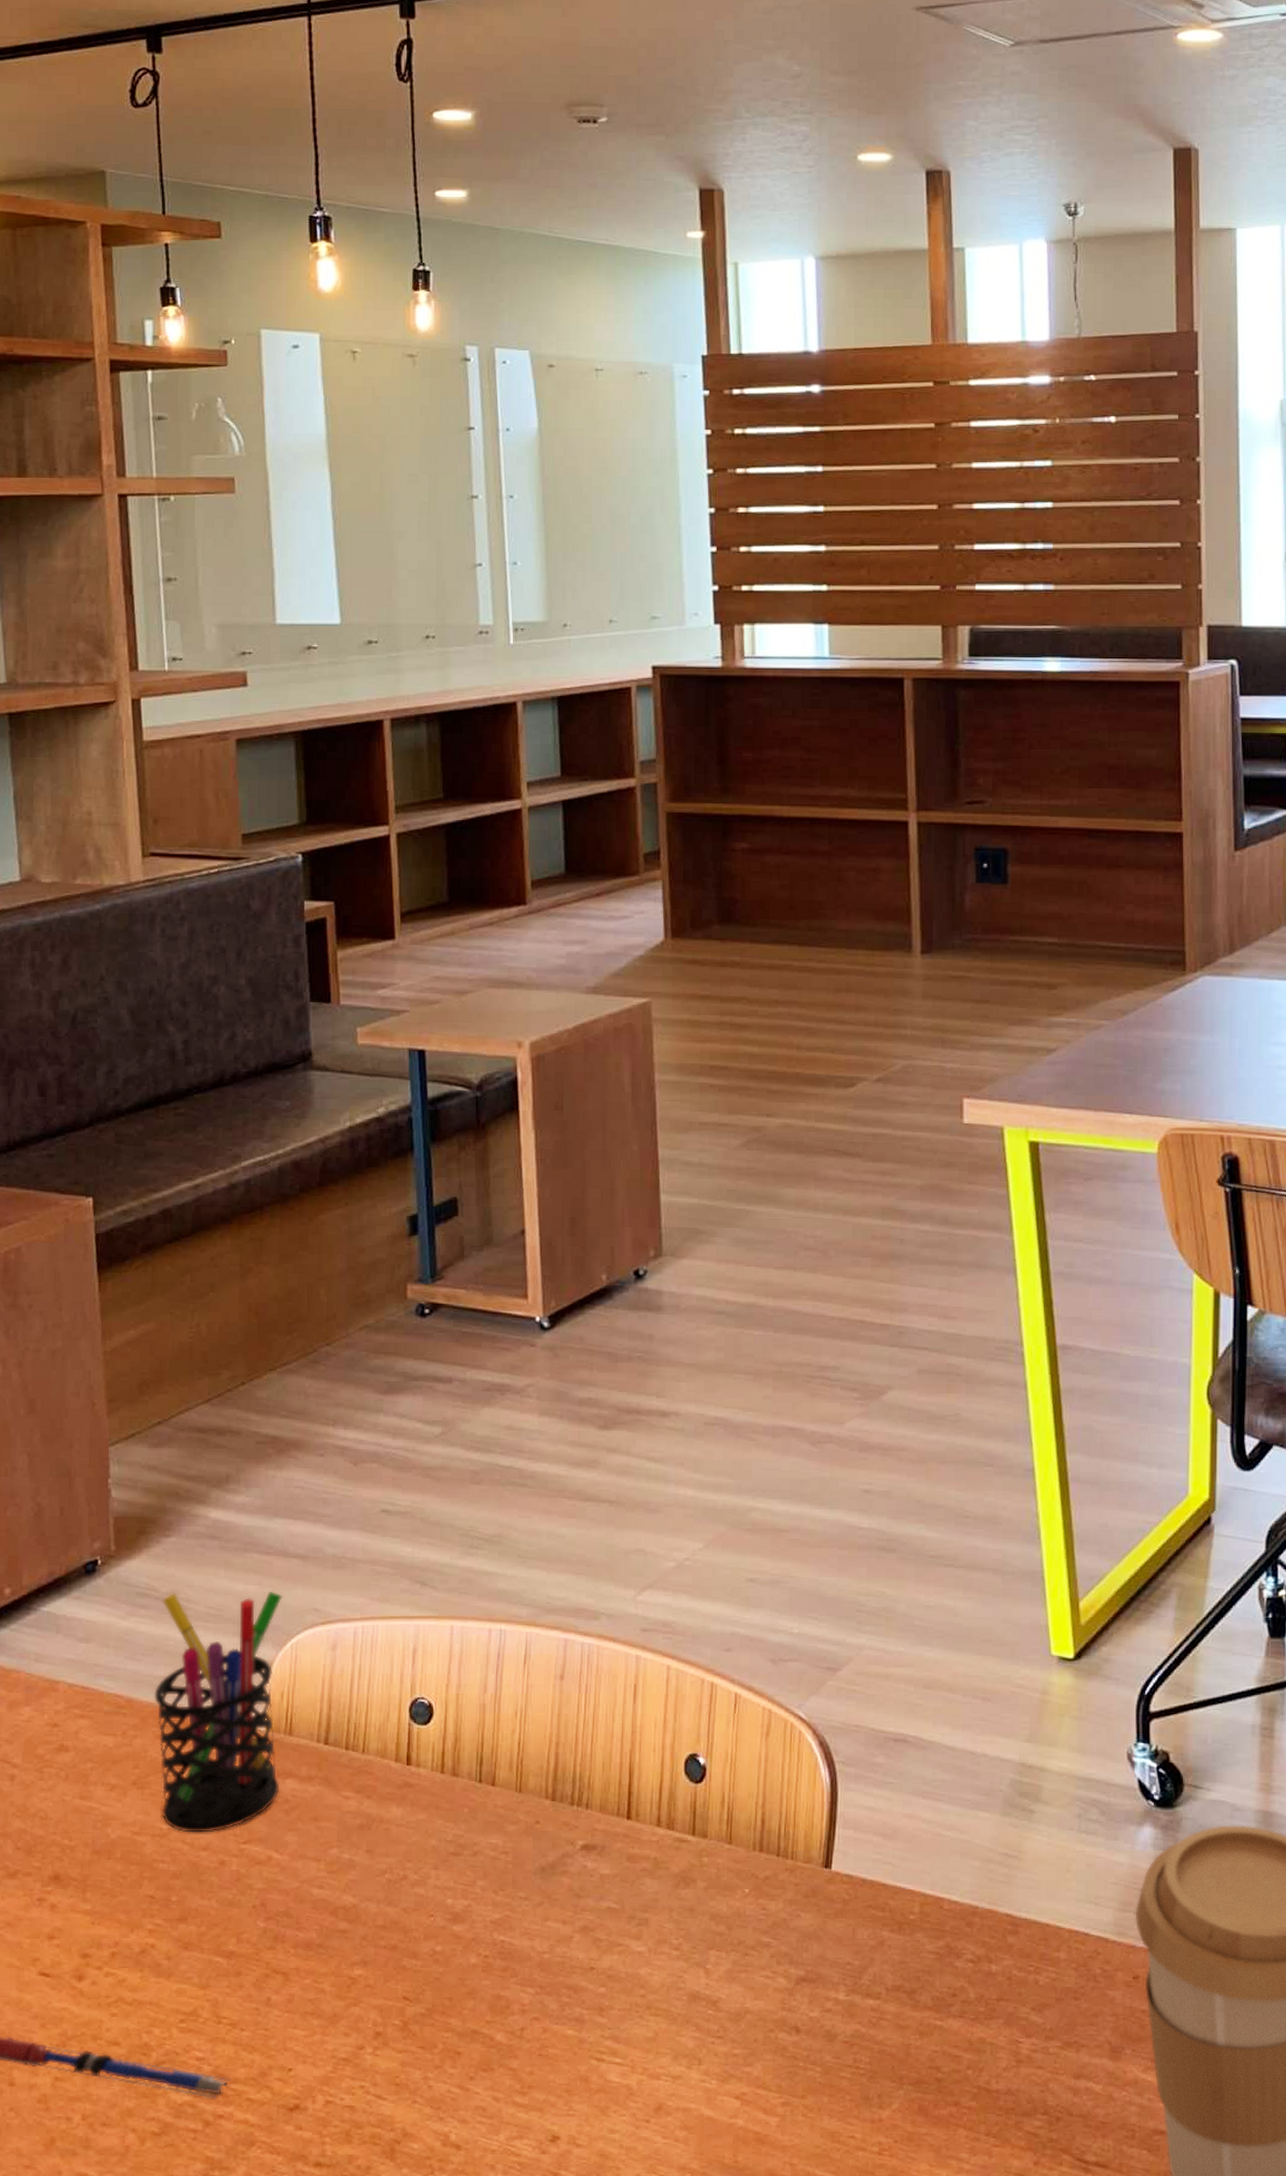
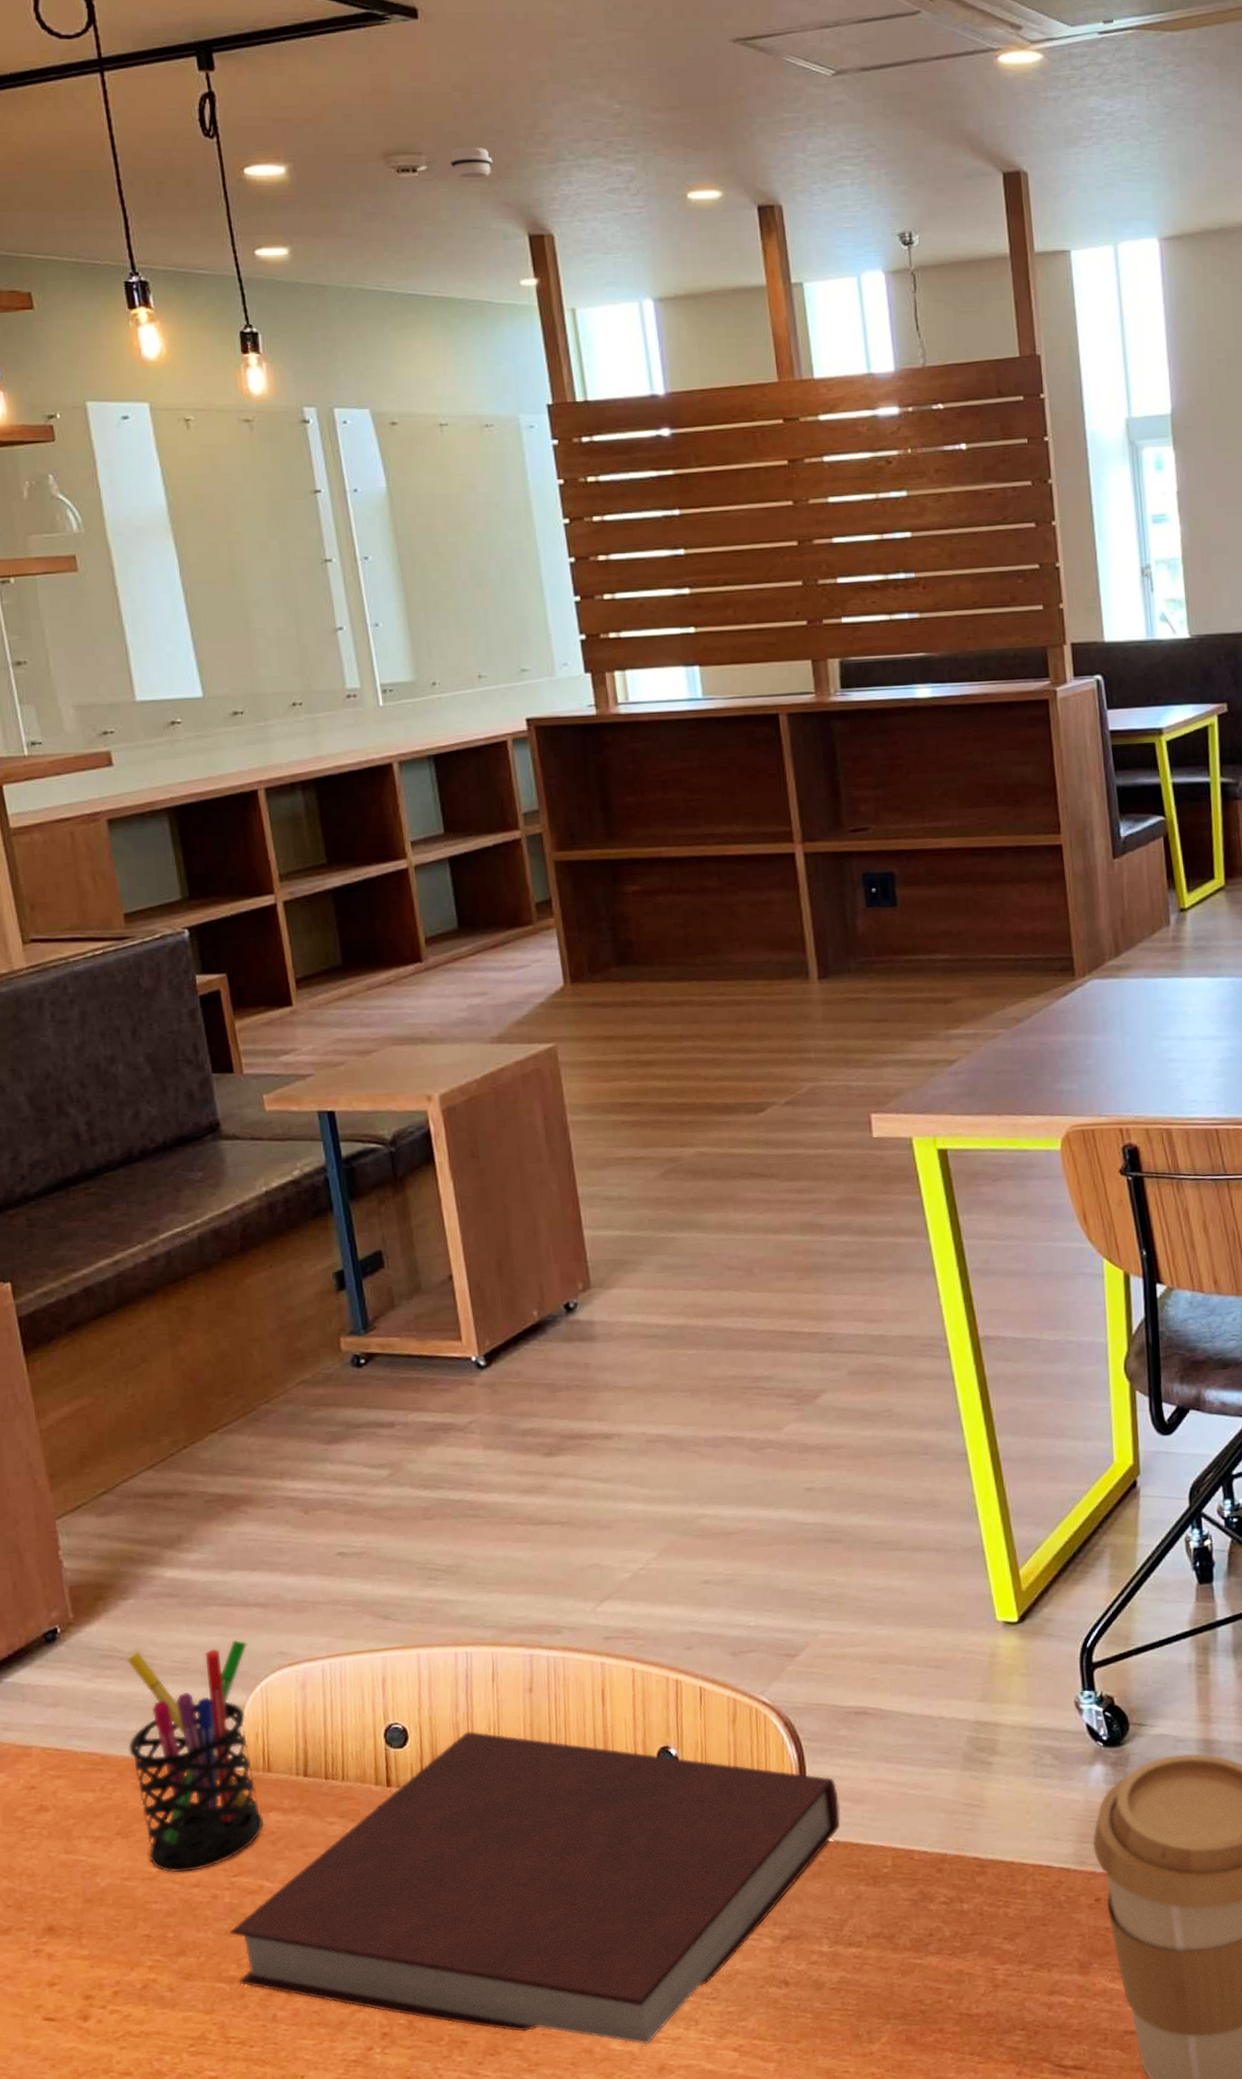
notebook: none [233,1714,870,2080] -> present [229,1731,840,2045]
smoke detector: none [629,101,671,132] -> present [449,147,493,179]

